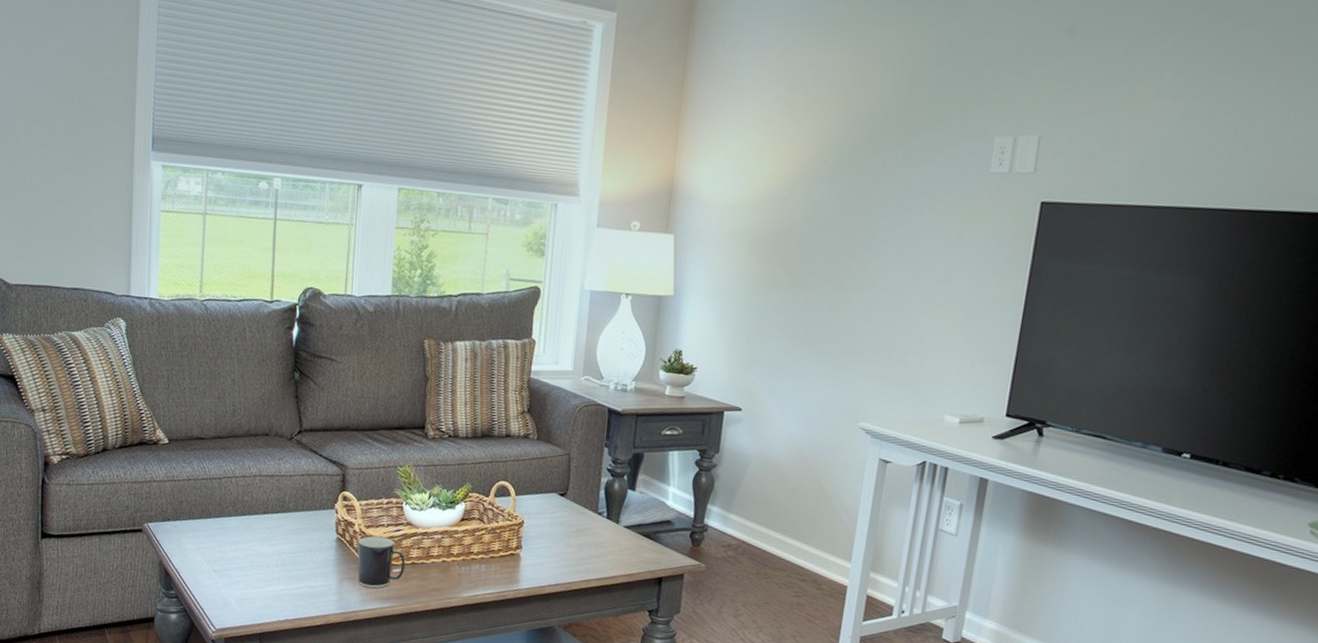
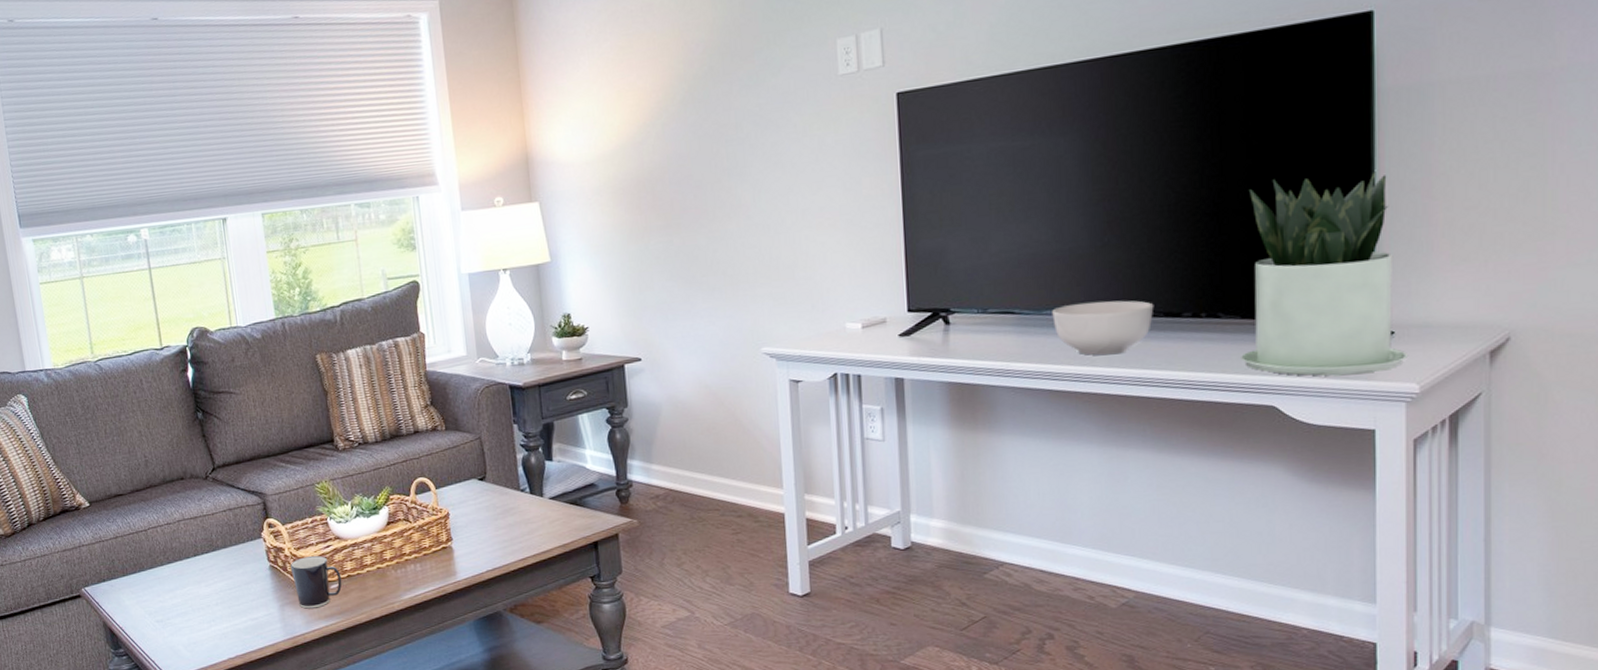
bowl: none [1140,440,1238,498] -> present [1052,300,1154,356]

